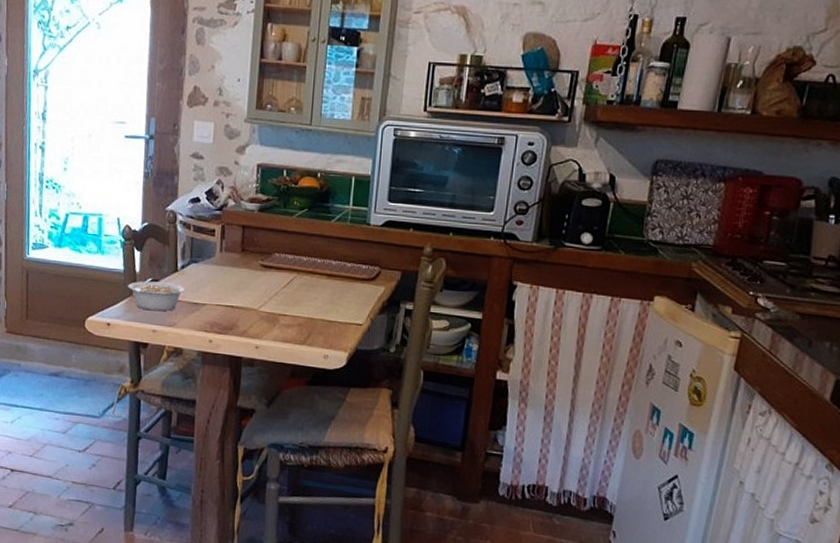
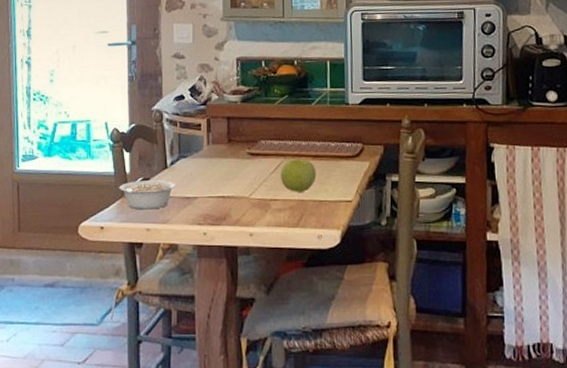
apple: none [291,275,329,310] -> present [280,159,317,192]

